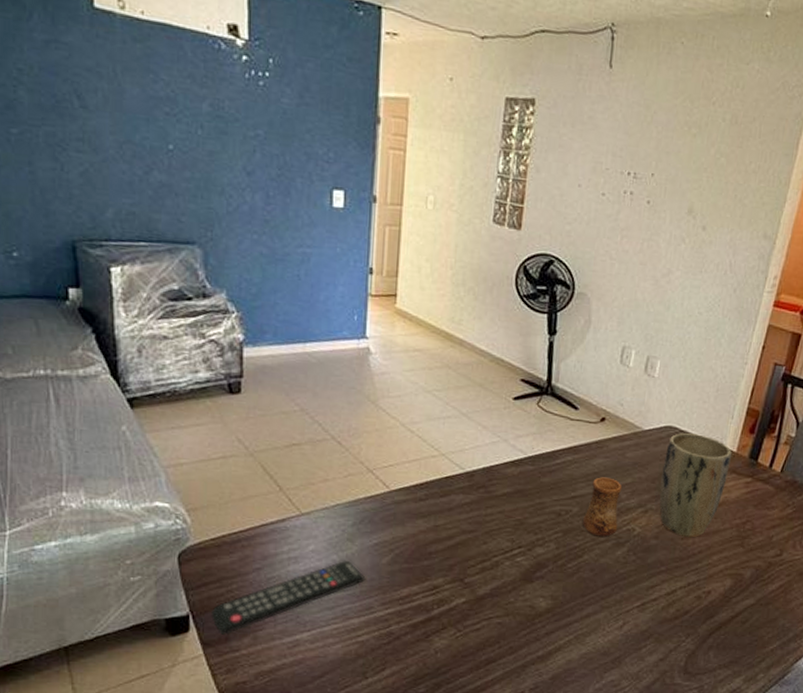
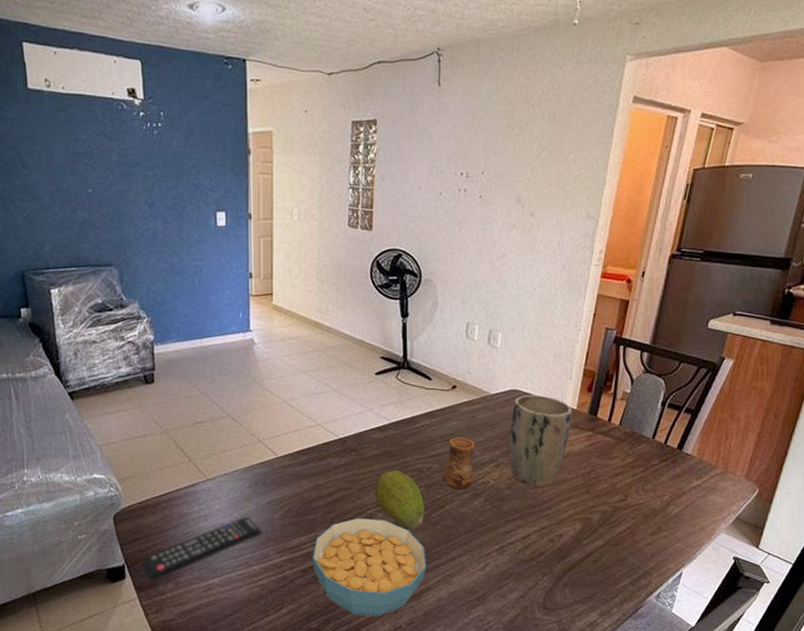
cereal bowl: none [424,566,558,681] -> present [312,518,427,617]
fruit: none [502,511,560,581] -> present [374,470,425,530]

